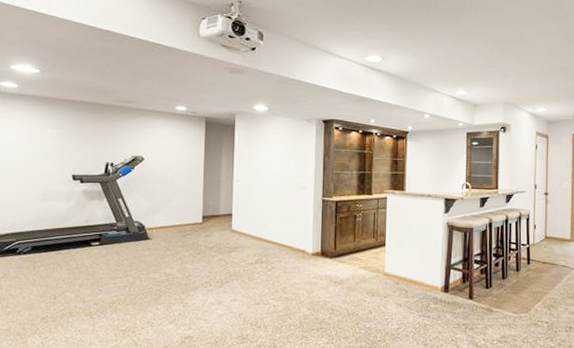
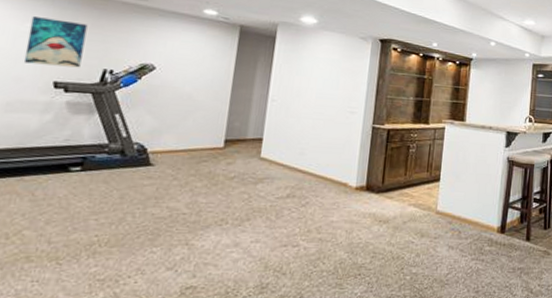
wall art: none [49,124,91,163] -> present [23,16,88,68]

